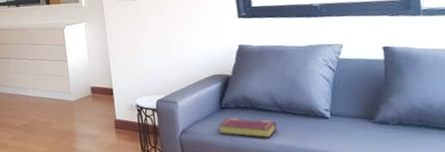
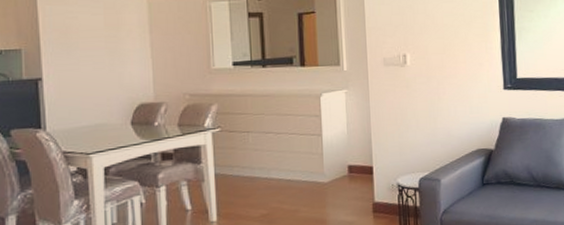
book: present [218,118,278,138] -> none [478,194,533,214]

